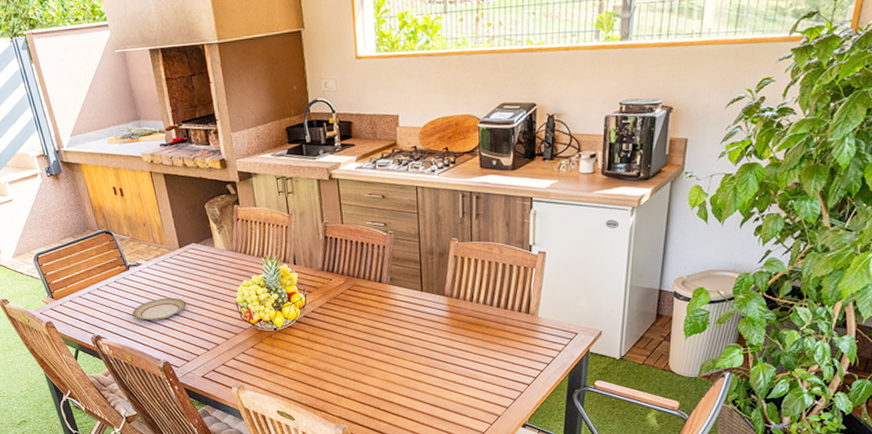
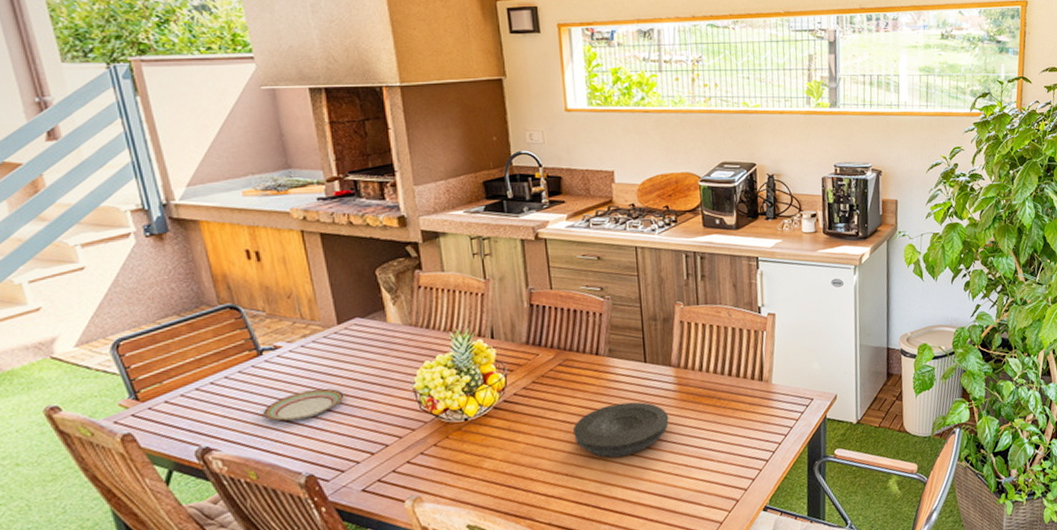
plate: none [358,324,441,370] -> present [572,401,669,458]

